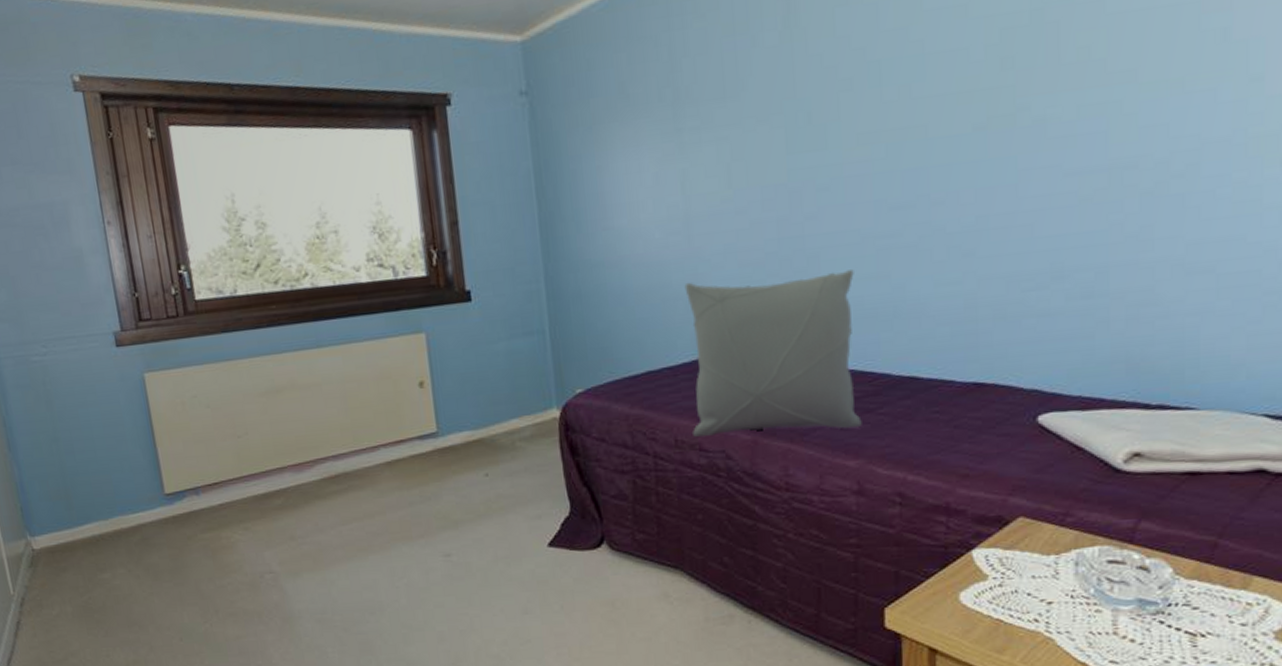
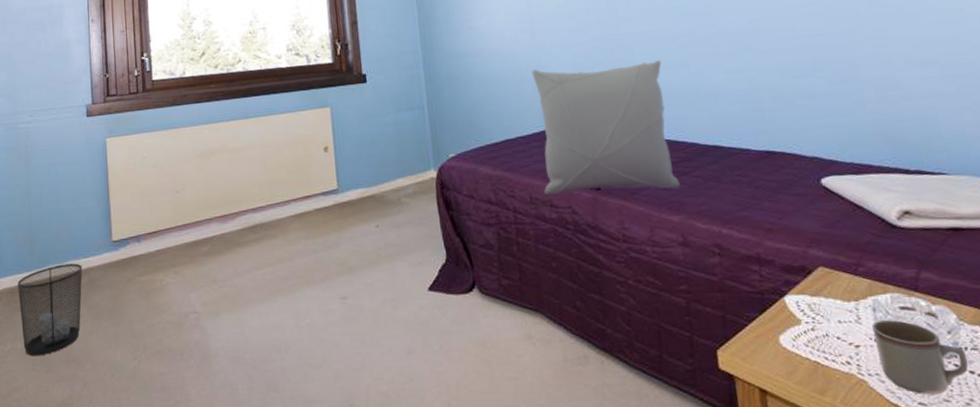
waste bin: none [57,519,139,620] -> present [18,263,83,357]
mug: none [1070,574,1176,653] -> present [871,320,969,395]

